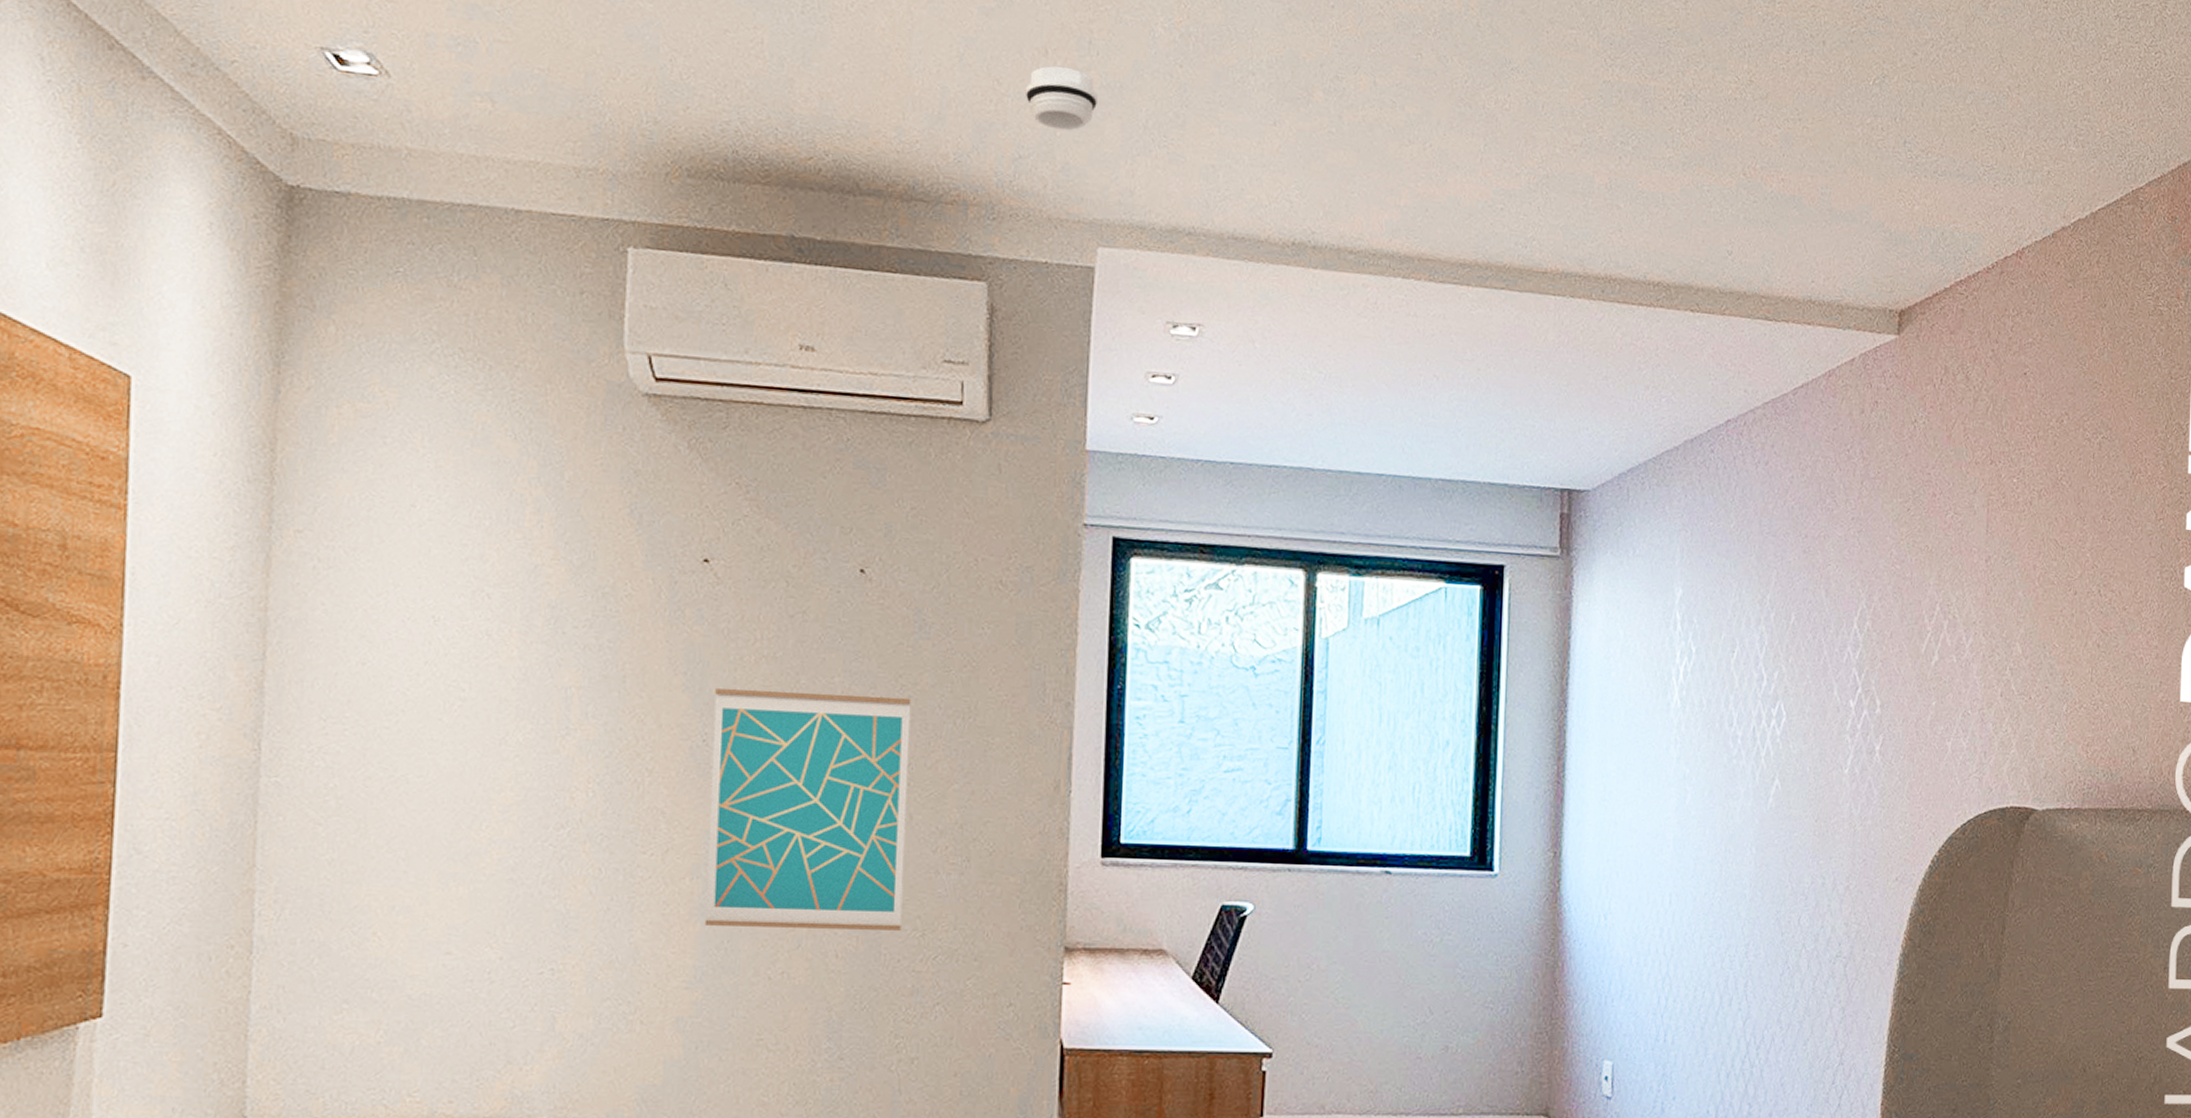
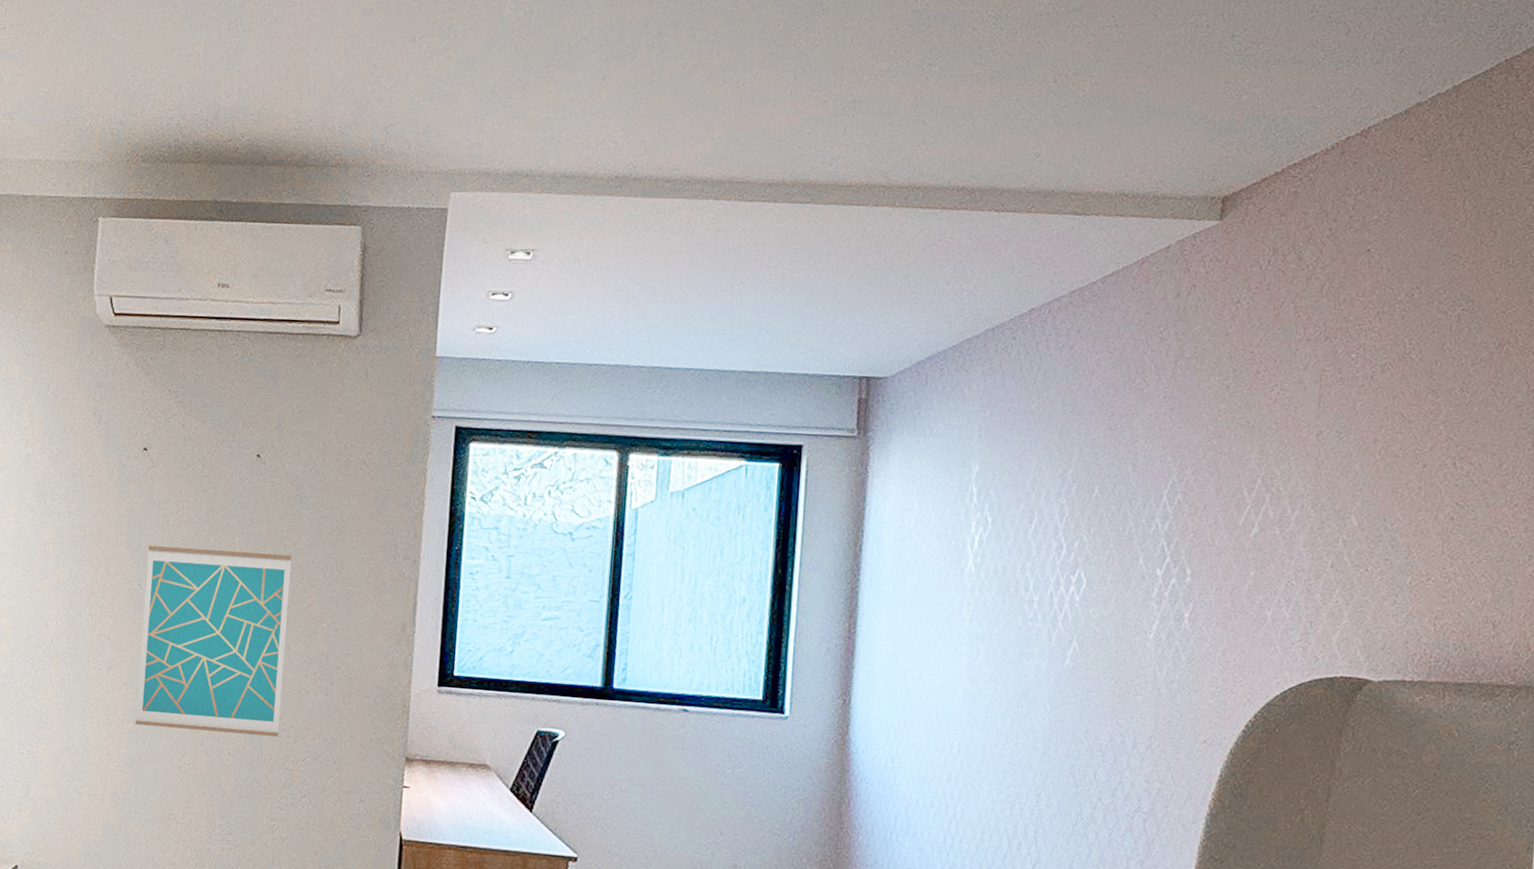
smoke detector: present [1026,66,1099,131] -> none [397,50,455,101]

